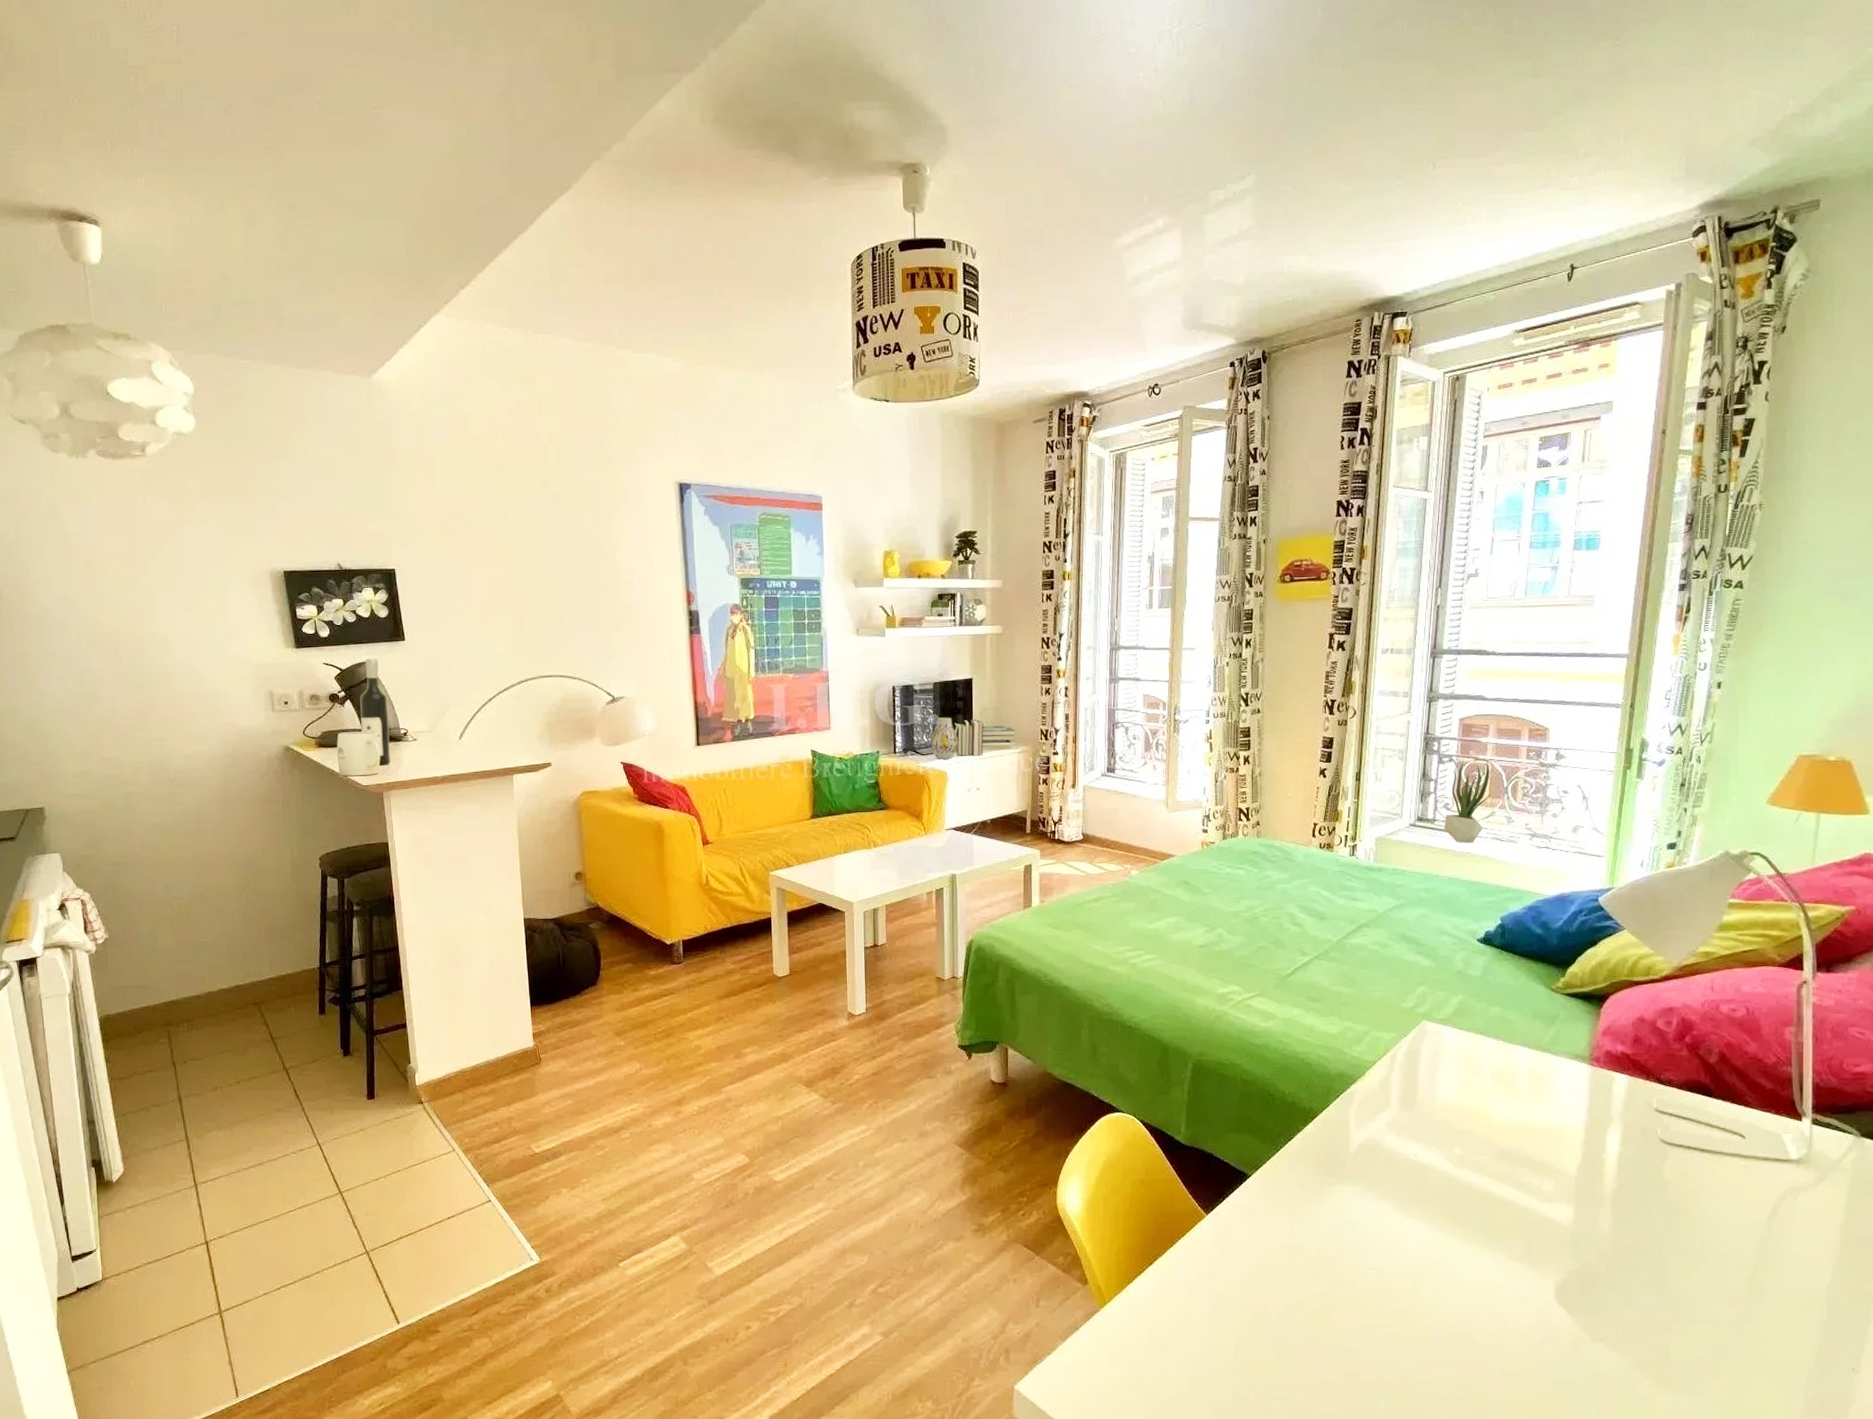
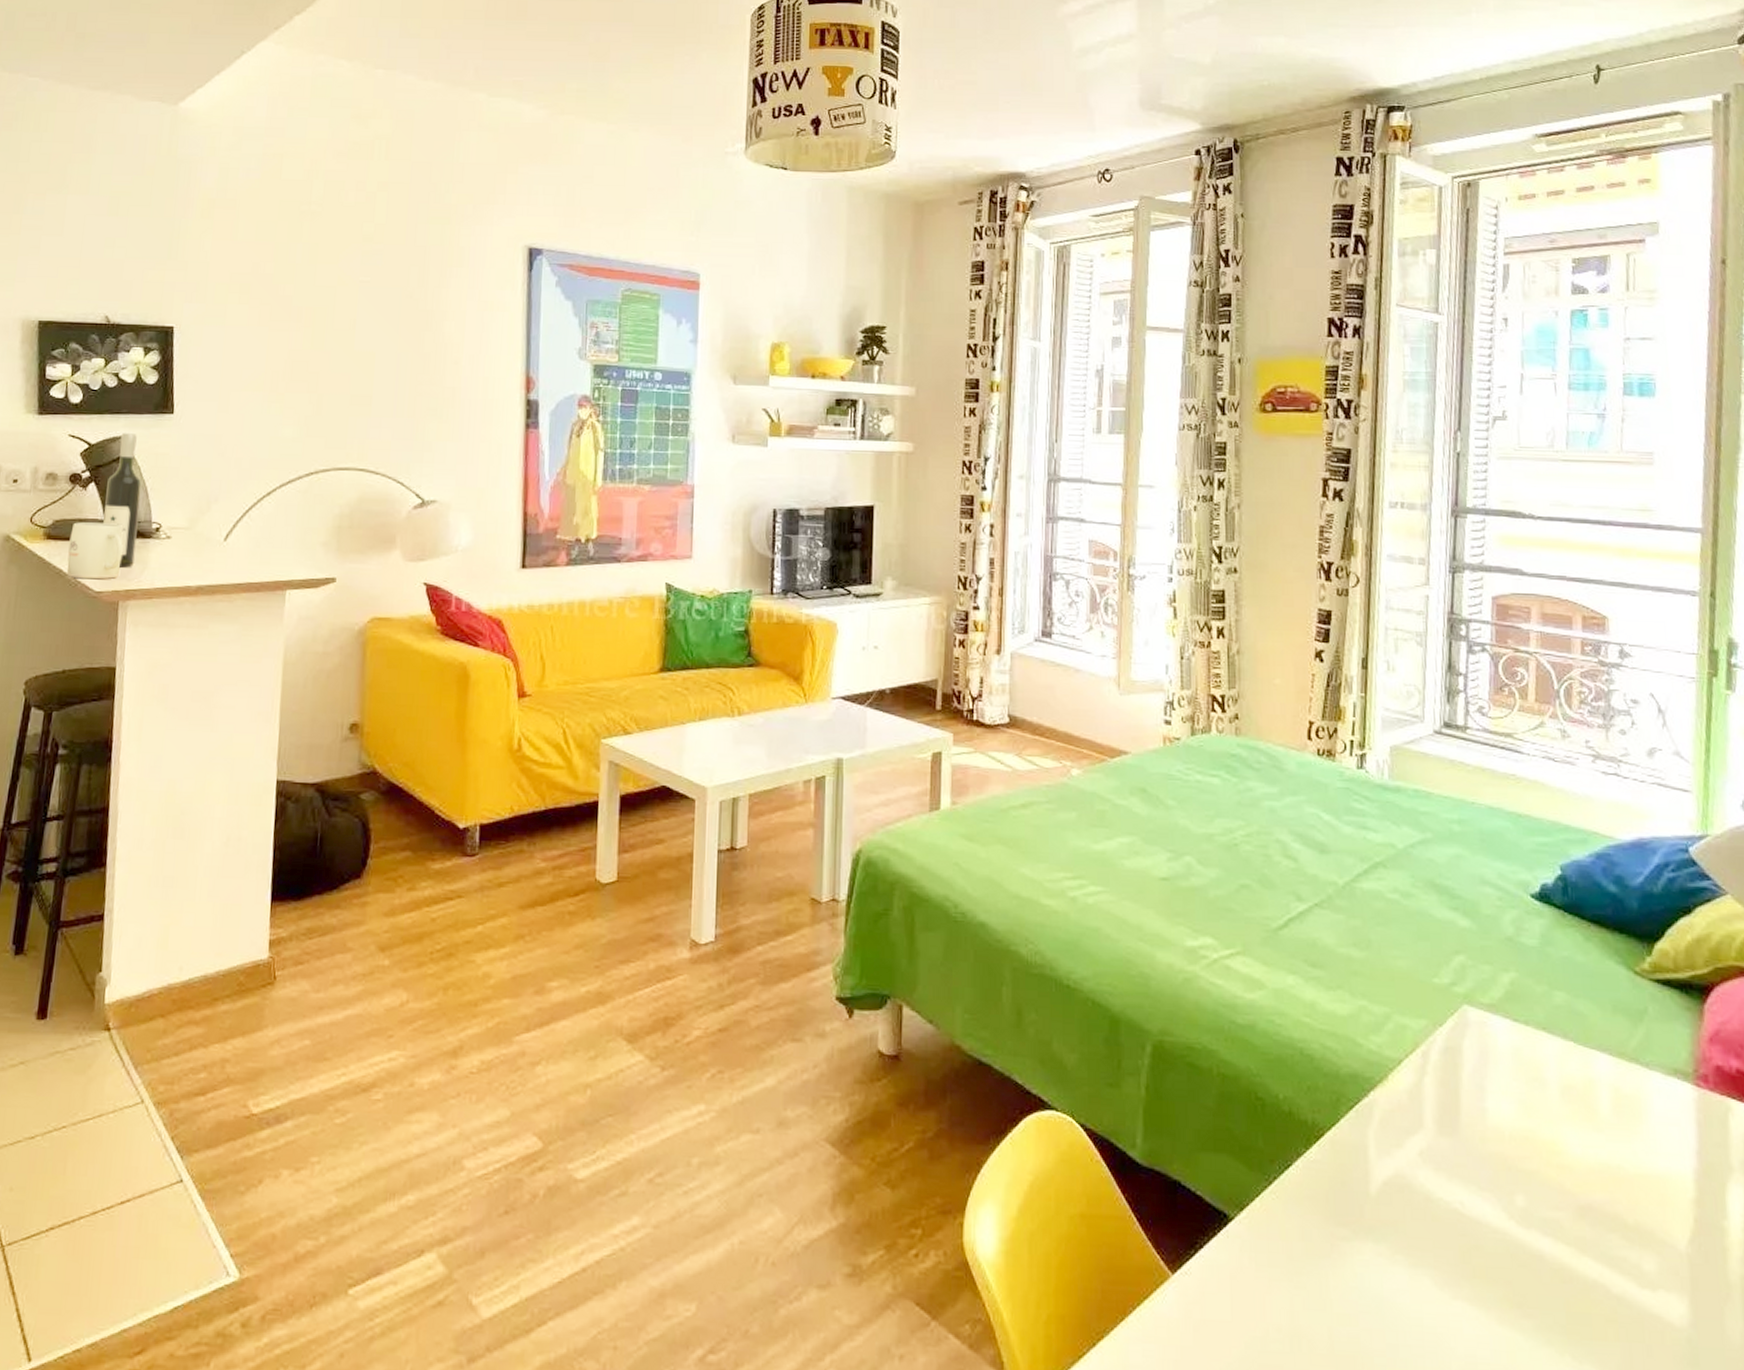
vase: present [930,717,959,759] -> none [817,552,854,606]
books: present [953,720,984,756] -> none [847,557,886,605]
books: present [982,726,1018,750] -> none [882,567,929,599]
potted plant: present [1444,762,1491,843] -> none [1478,654,1538,762]

